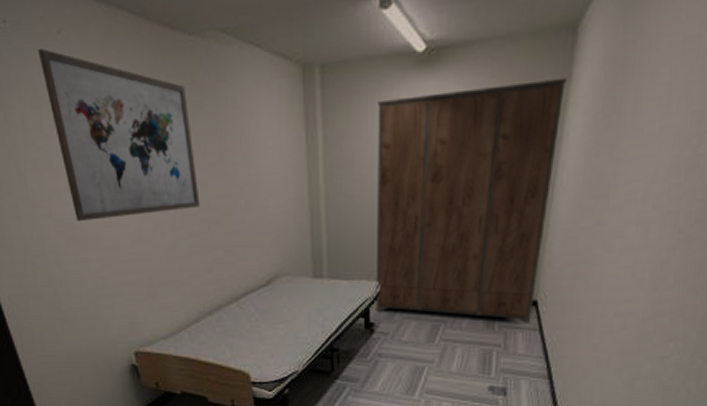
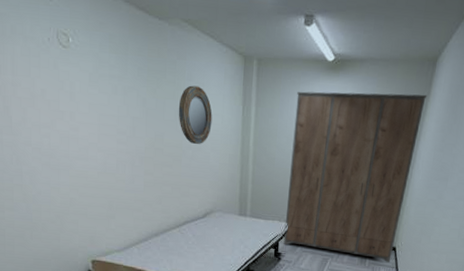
wall art: present [37,48,201,221] -> none [31,9,157,153]
home mirror: none [223,113,268,190] -> present [178,85,212,144]

